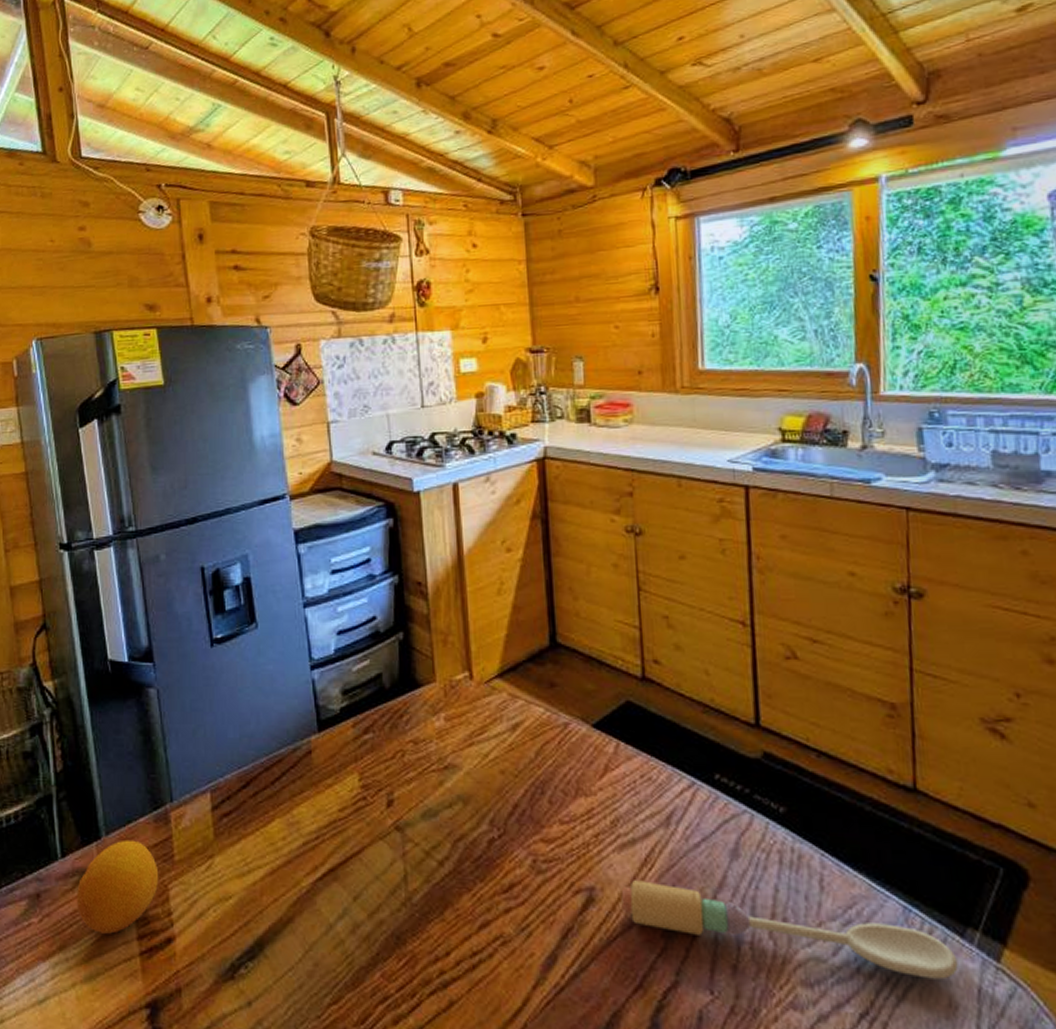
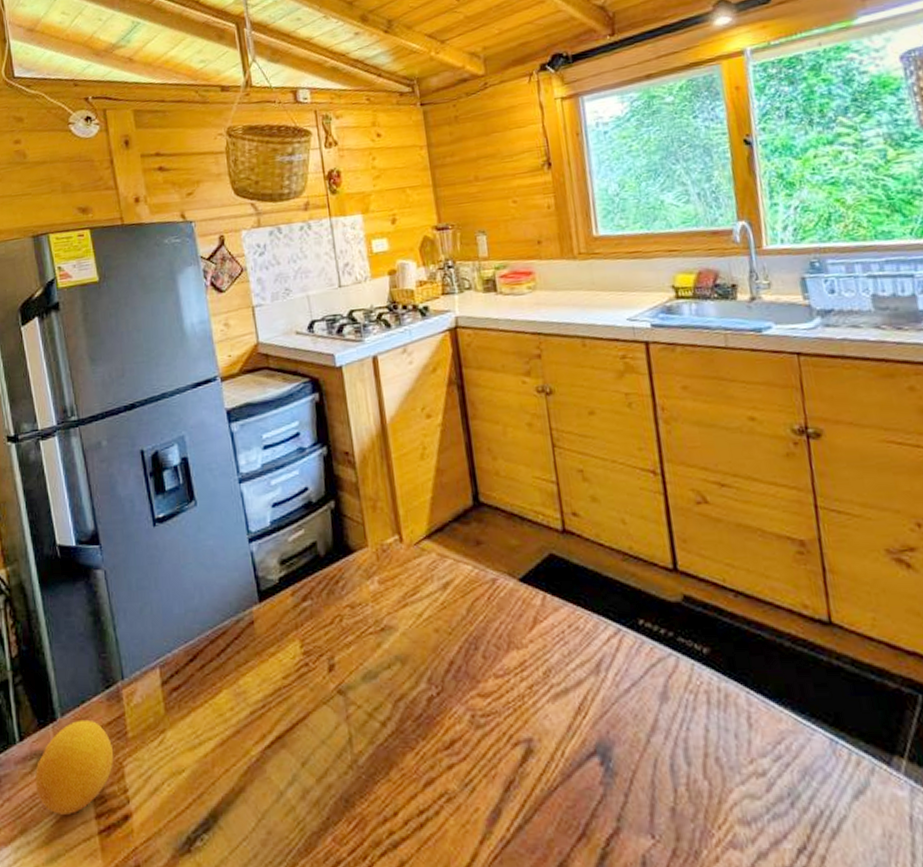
spoon: present [621,880,958,980] -> none [558,729,889,810]

